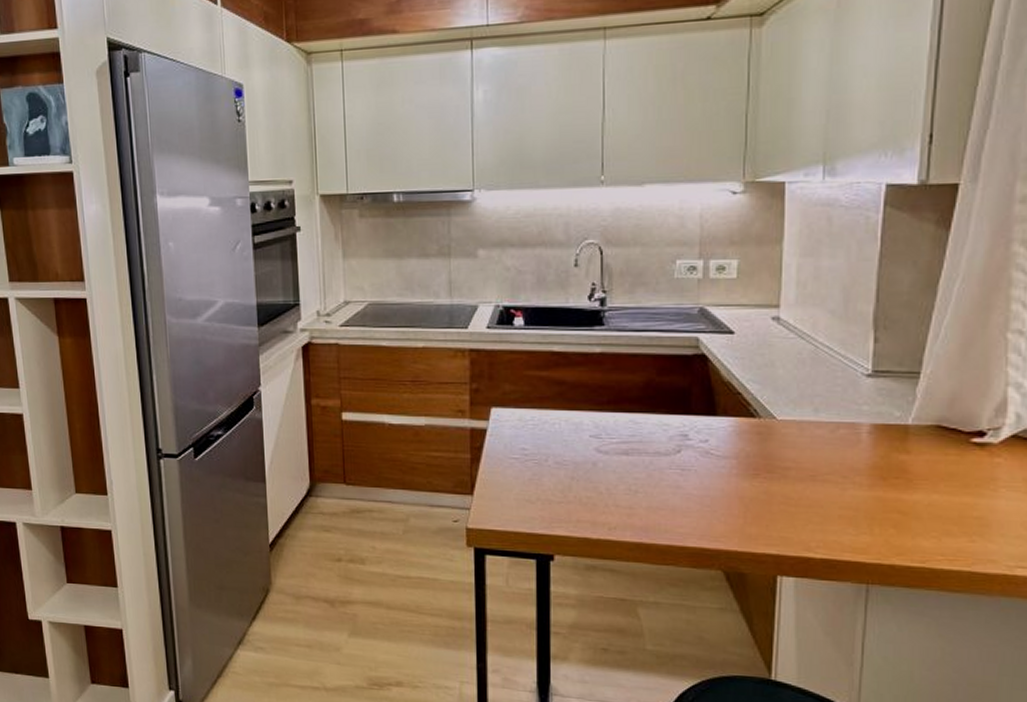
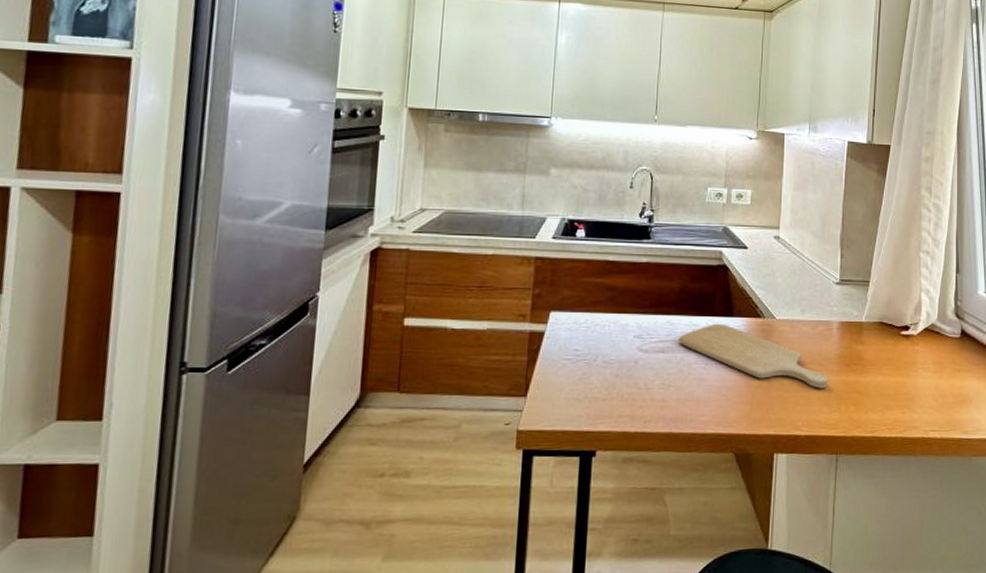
chopping board: none [646,423,855,505] -> present [678,323,828,389]

